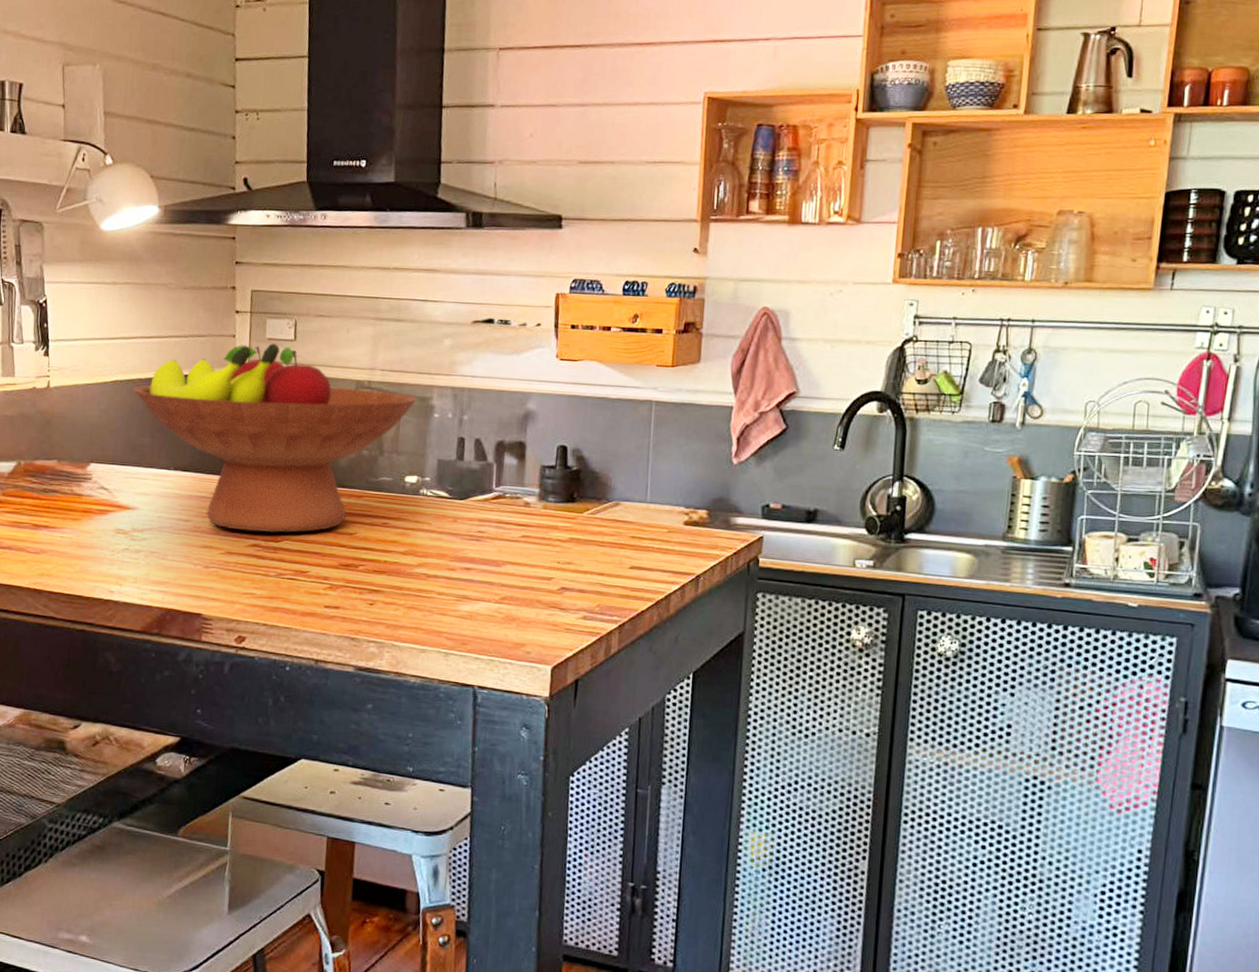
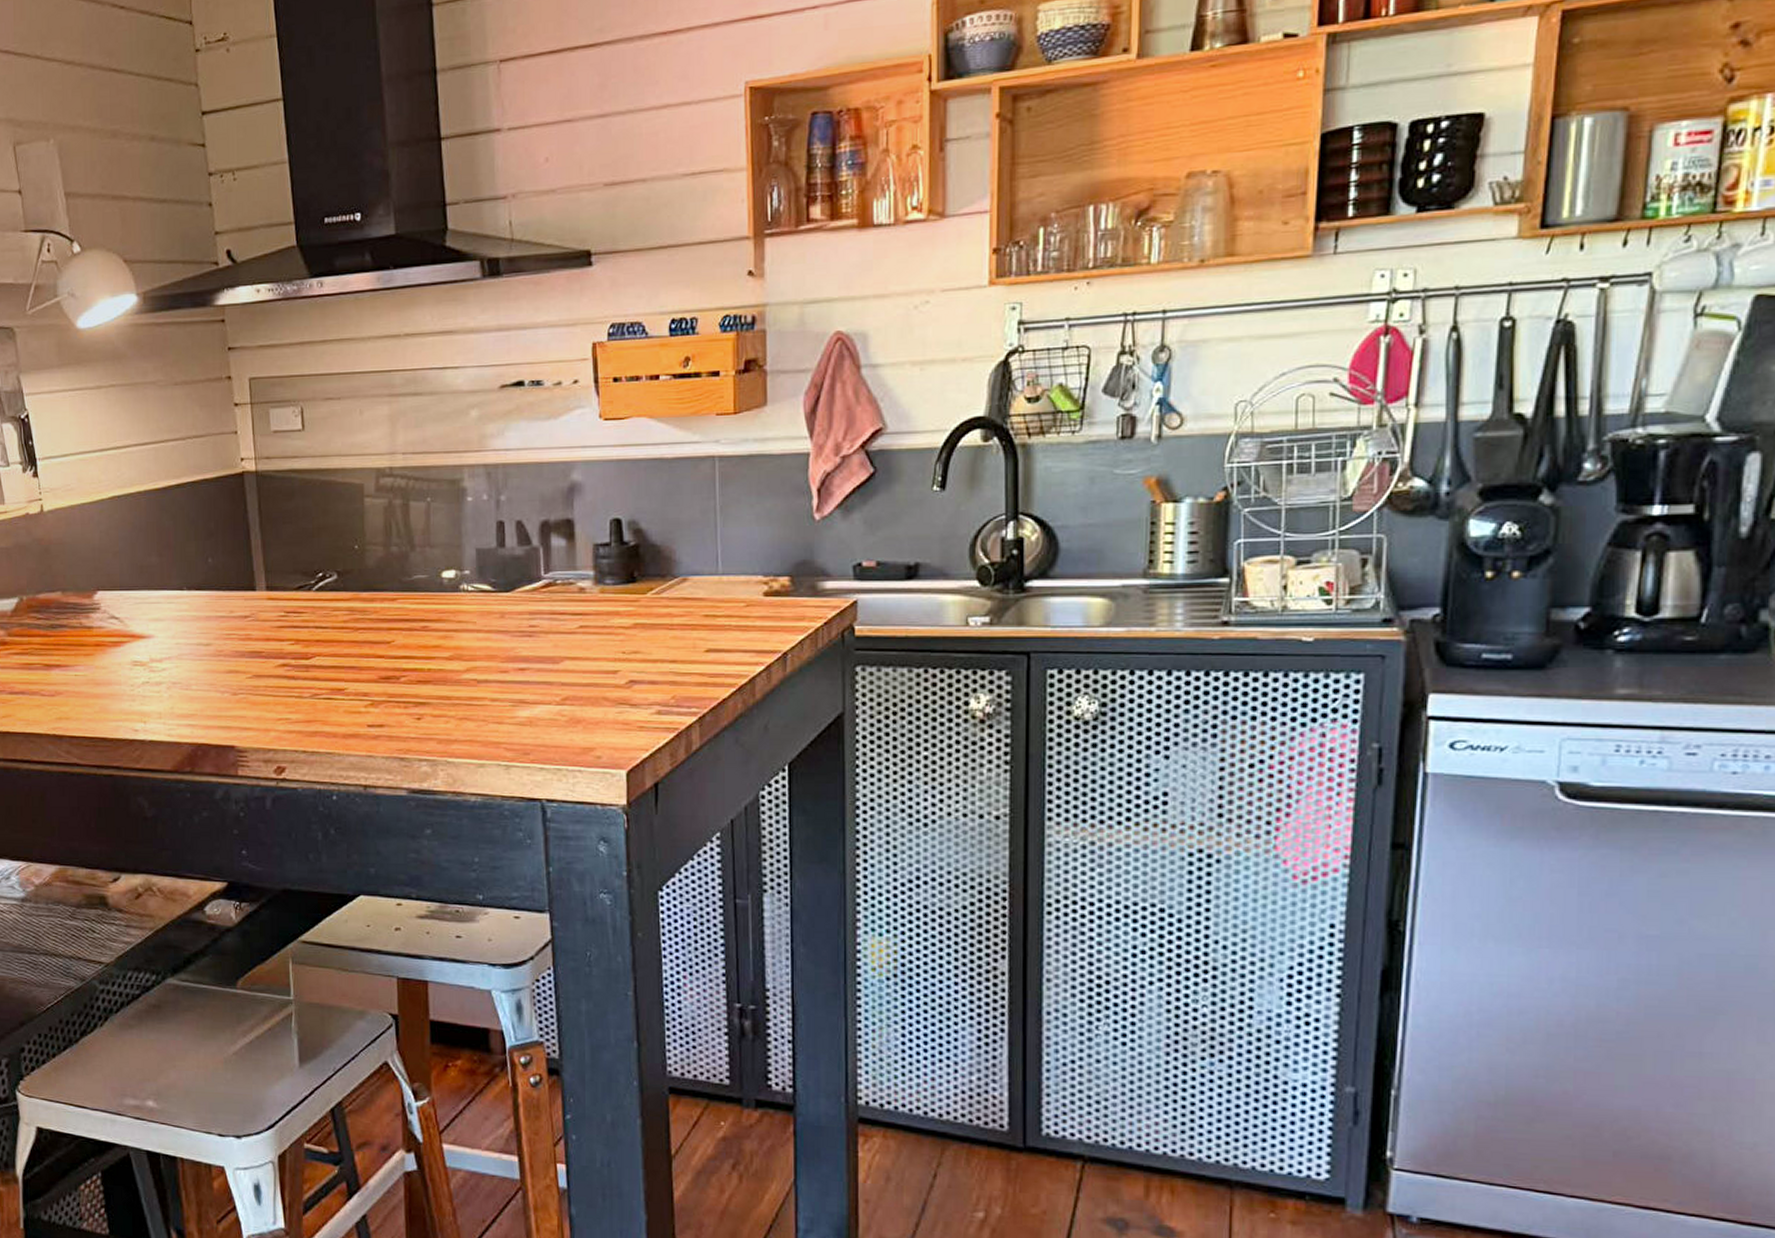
fruit bowl: present [132,343,417,533] -> none [132,436,446,650]

